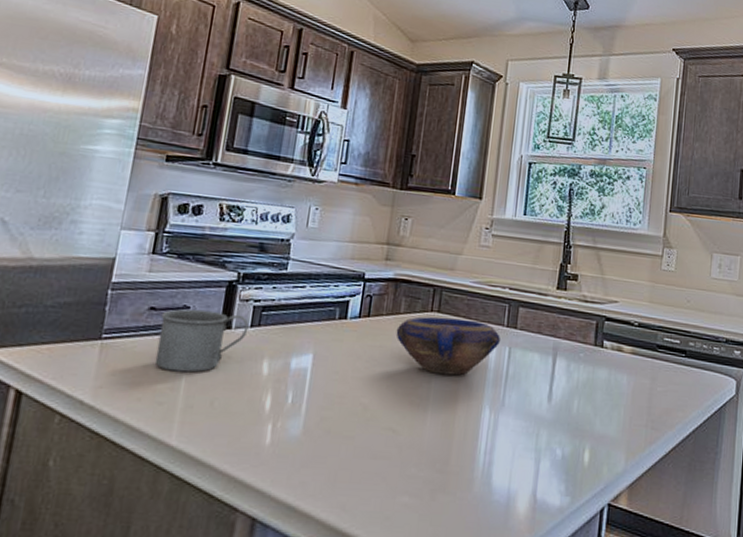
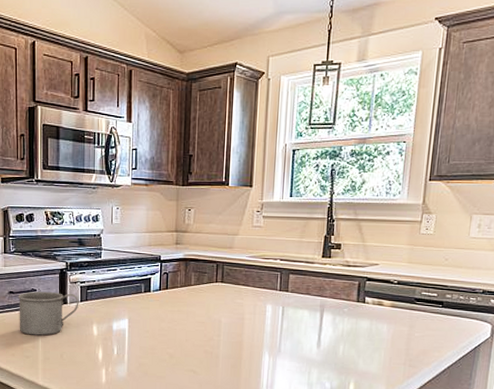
bowl: present [396,316,501,376] -> none [189,286,276,330]

